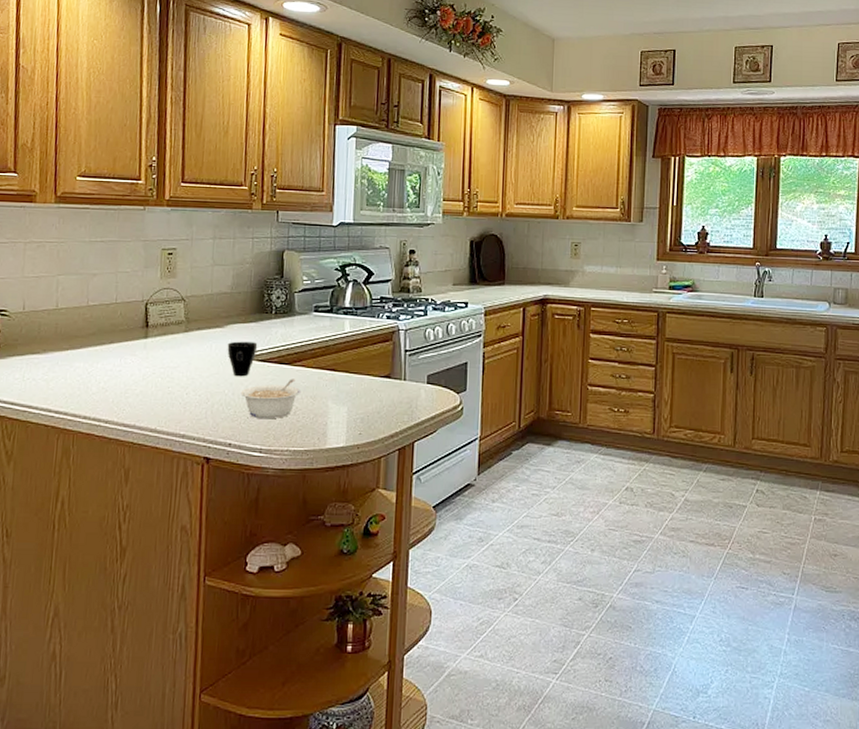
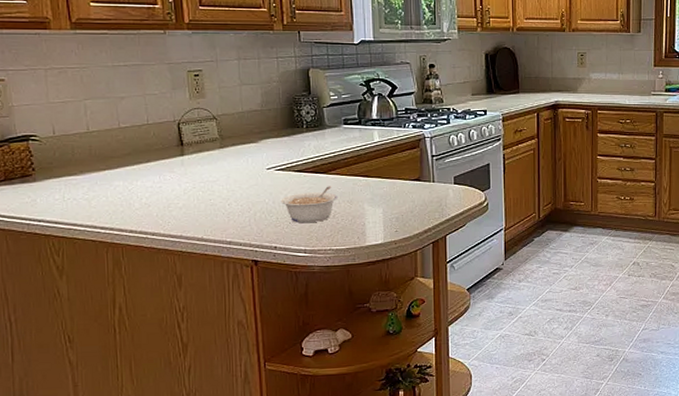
cup: present [227,341,258,377] -> none [263,154,293,187]

